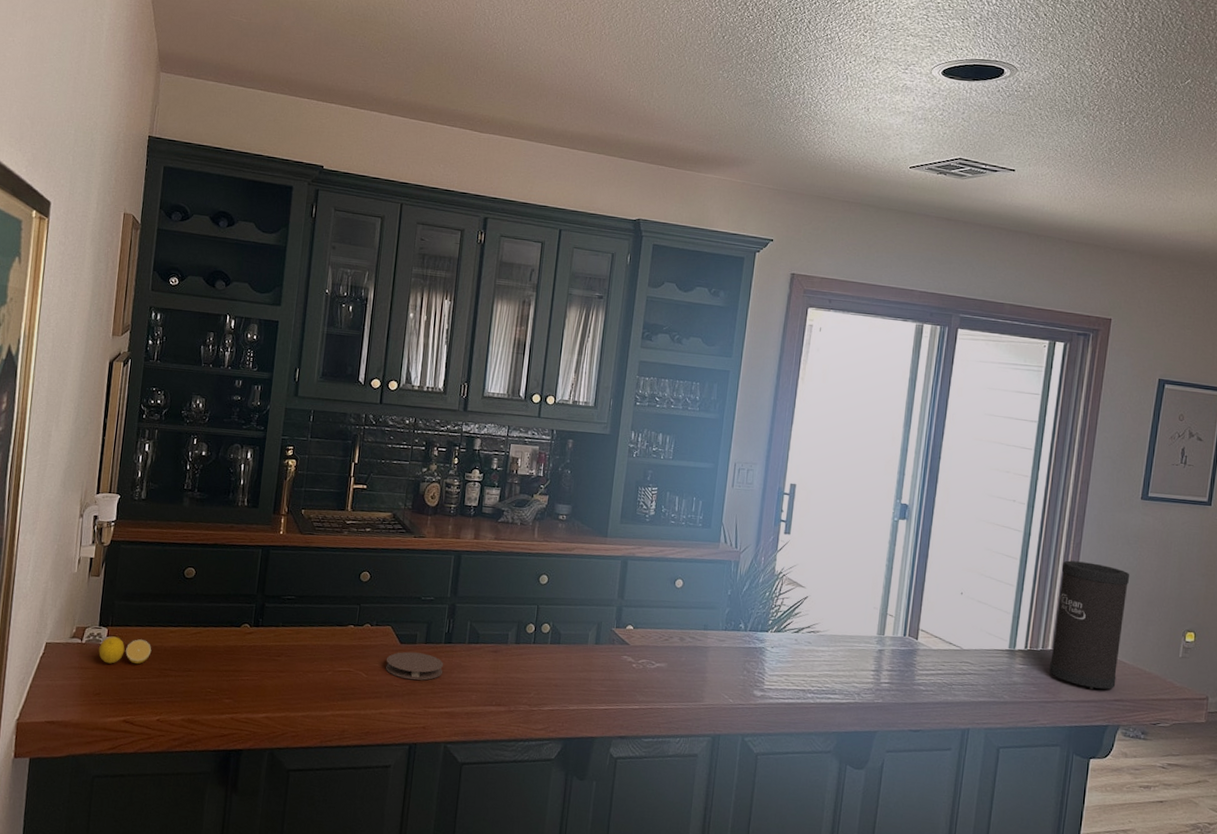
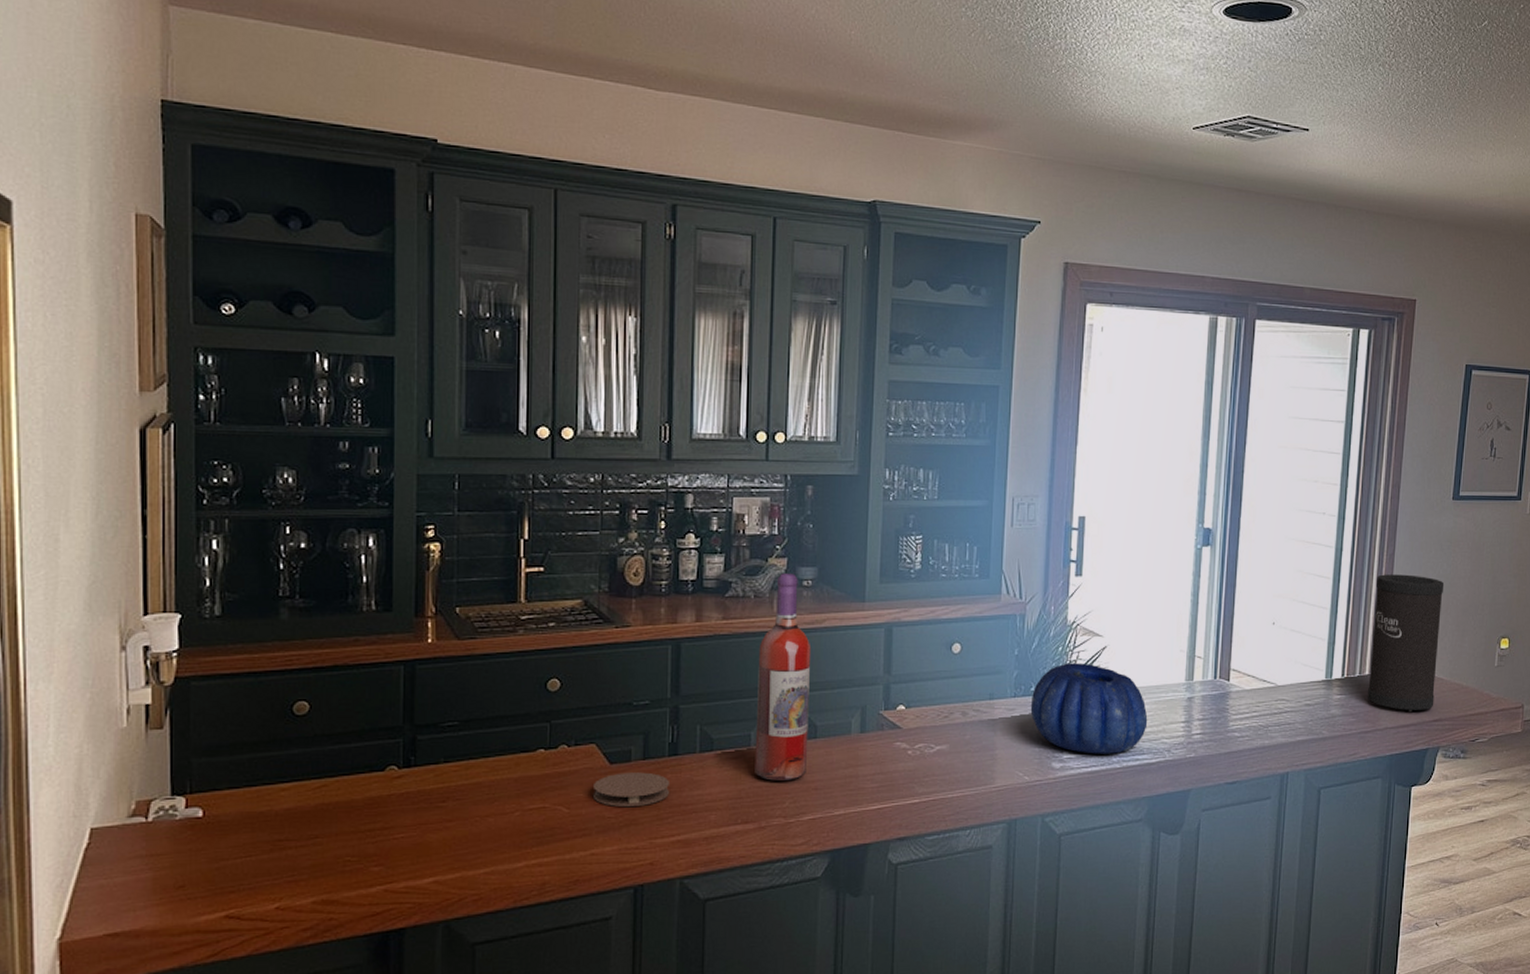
lemon: present [99,636,152,665] -> none [175,805,257,844]
wine bottle: none [509,508,562,676] -> present [755,573,812,781]
decorative bowl: none [738,606,841,691] -> present [1030,663,1148,754]

